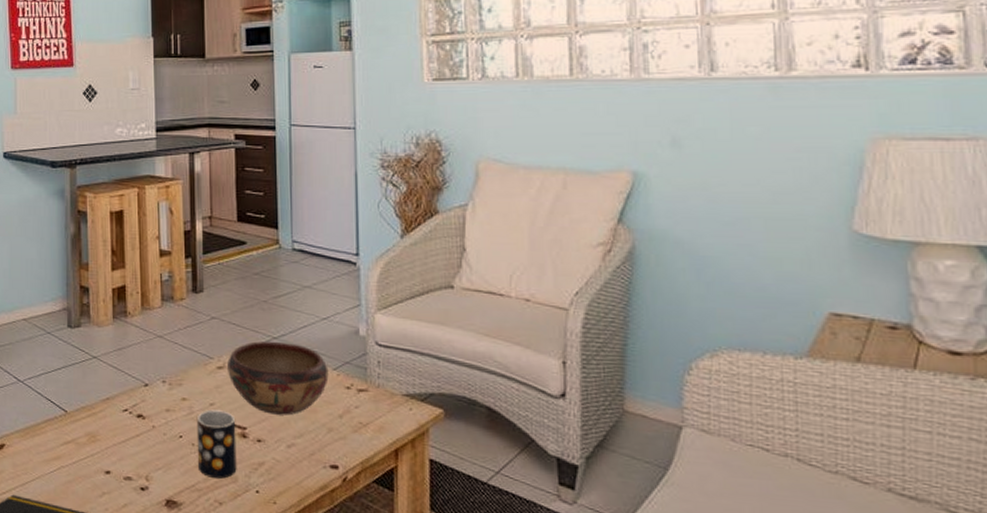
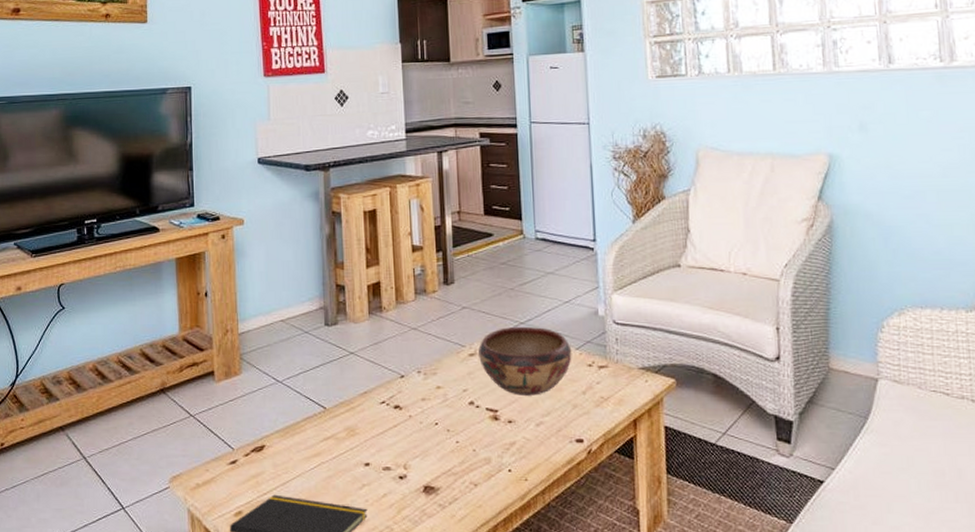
mug: present [196,409,237,479] -> none [451,395,490,461]

